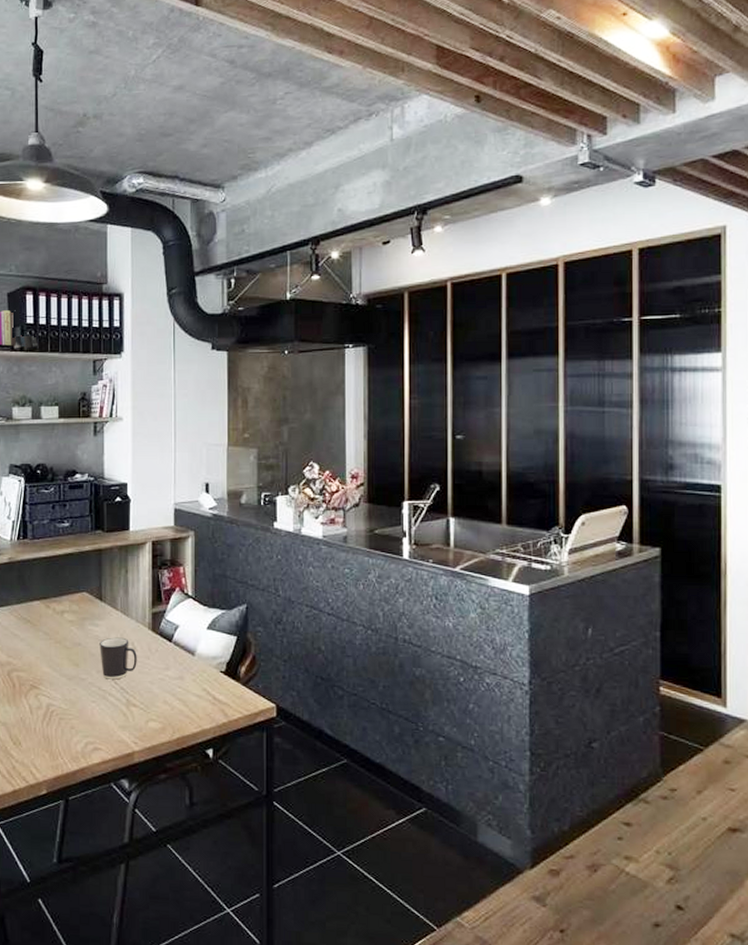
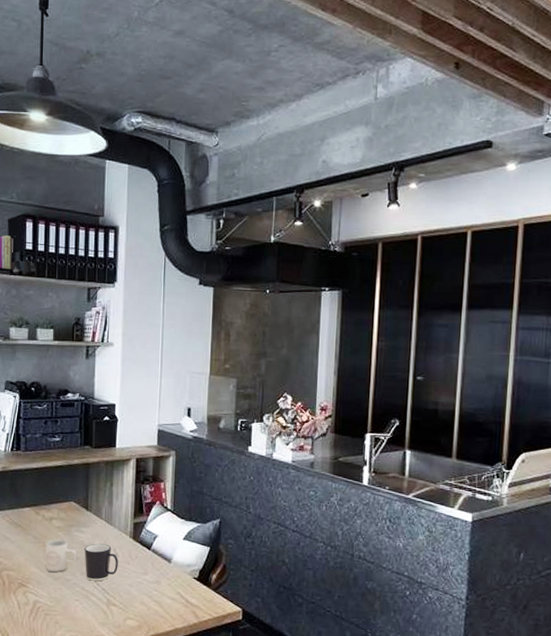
mug: none [57,634,92,672] -> present [44,539,77,573]

